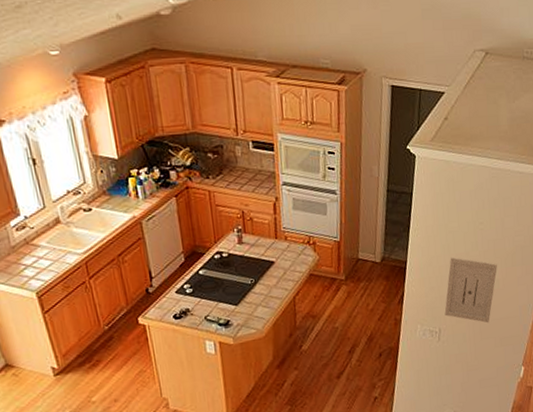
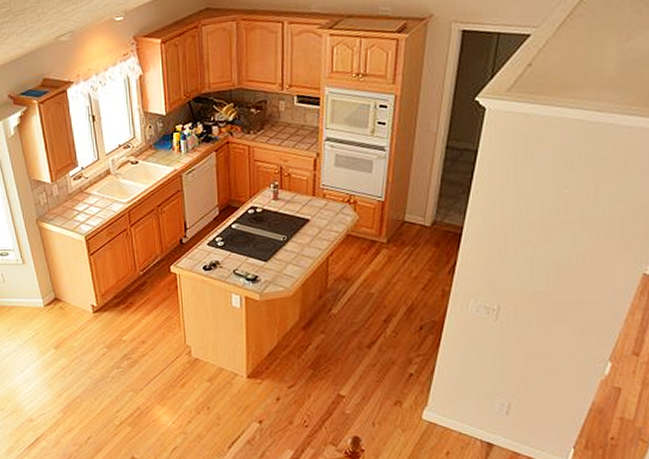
wall art: present [444,257,497,323] -> none [507,225,584,306]

